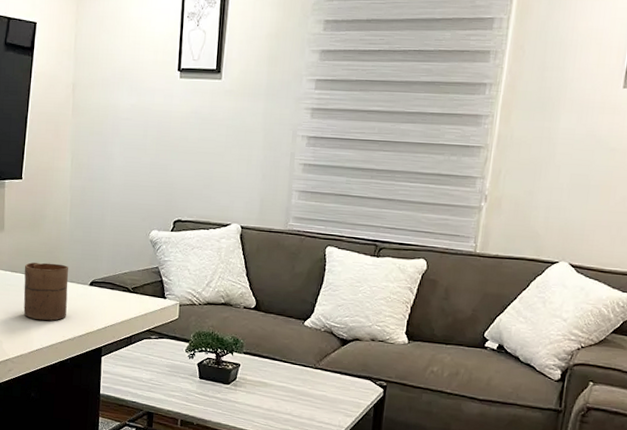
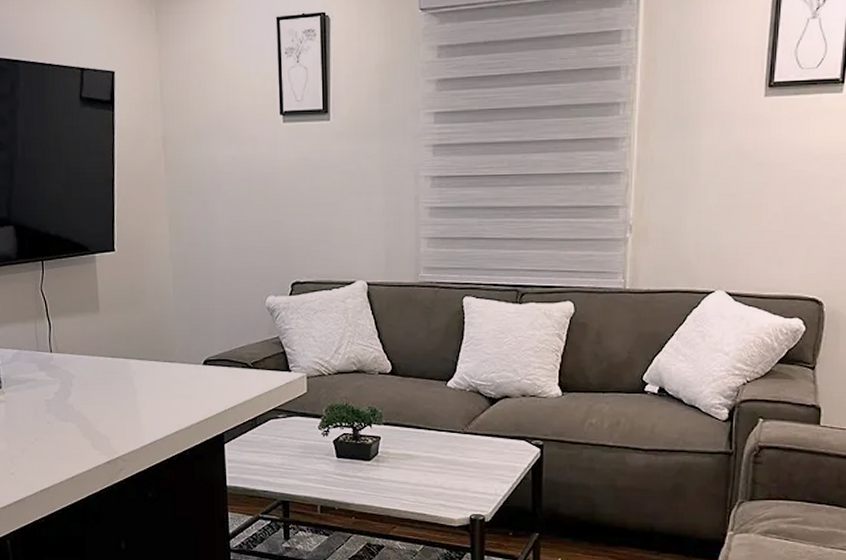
cup: present [23,262,69,321] -> none [126,343,180,410]

